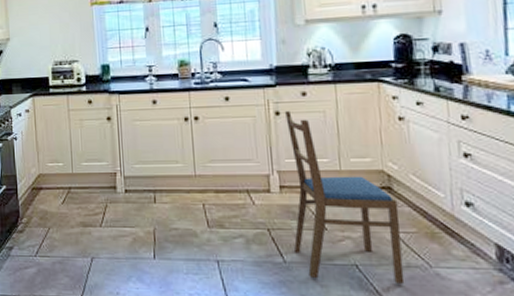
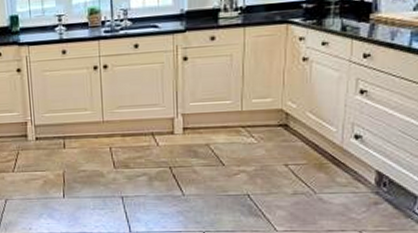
dining chair: present [285,110,405,284] -> none [192,55,292,209]

